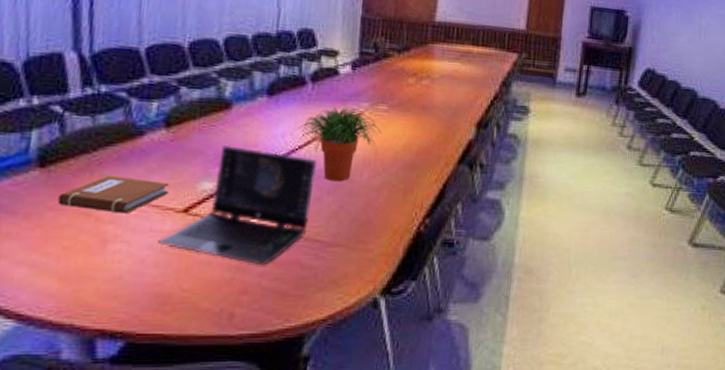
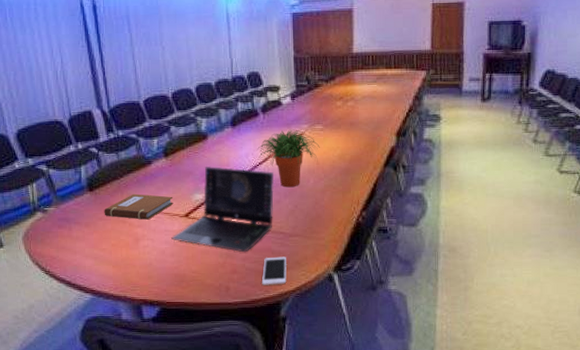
cell phone: none [280,273,320,312] -> present [261,256,287,285]

